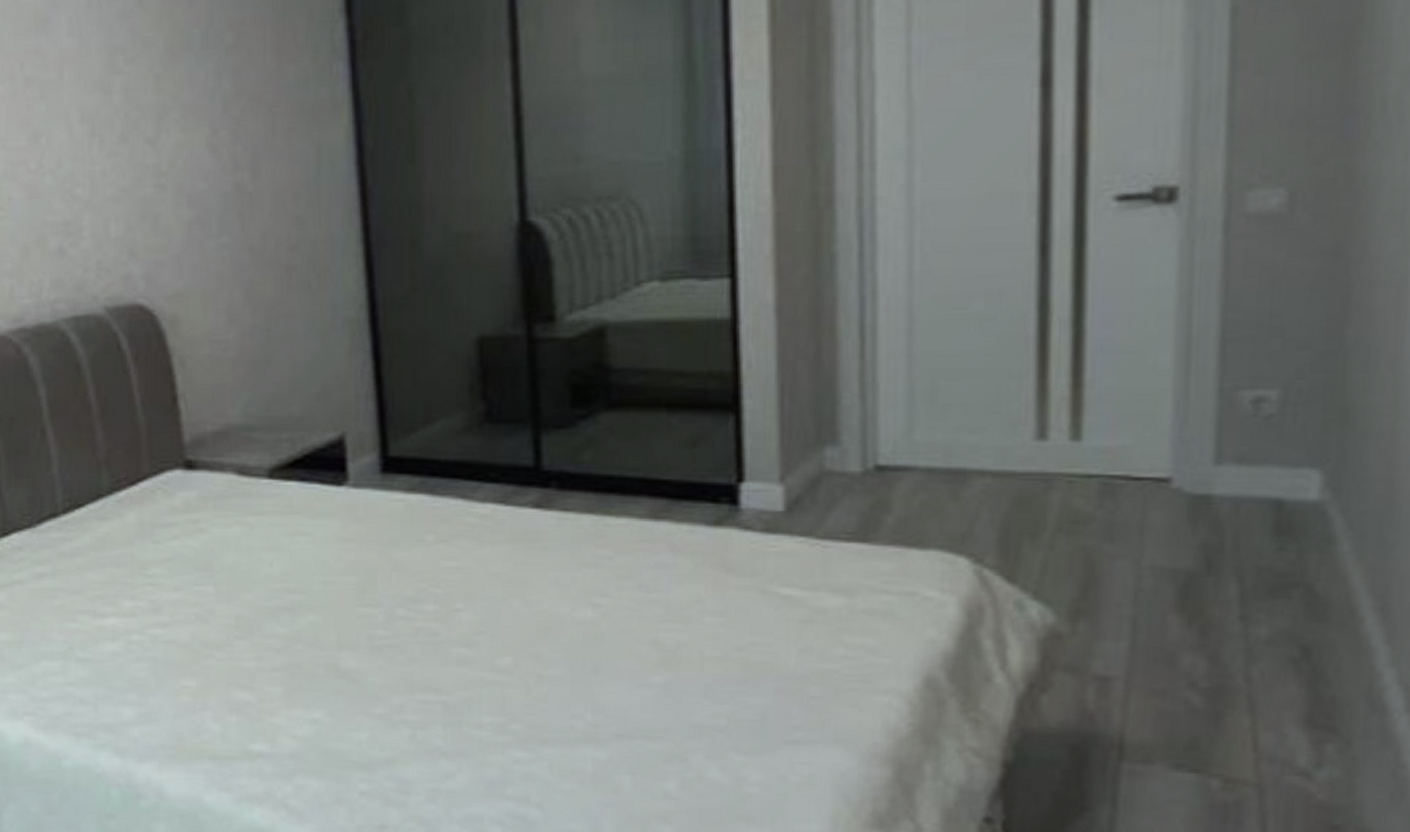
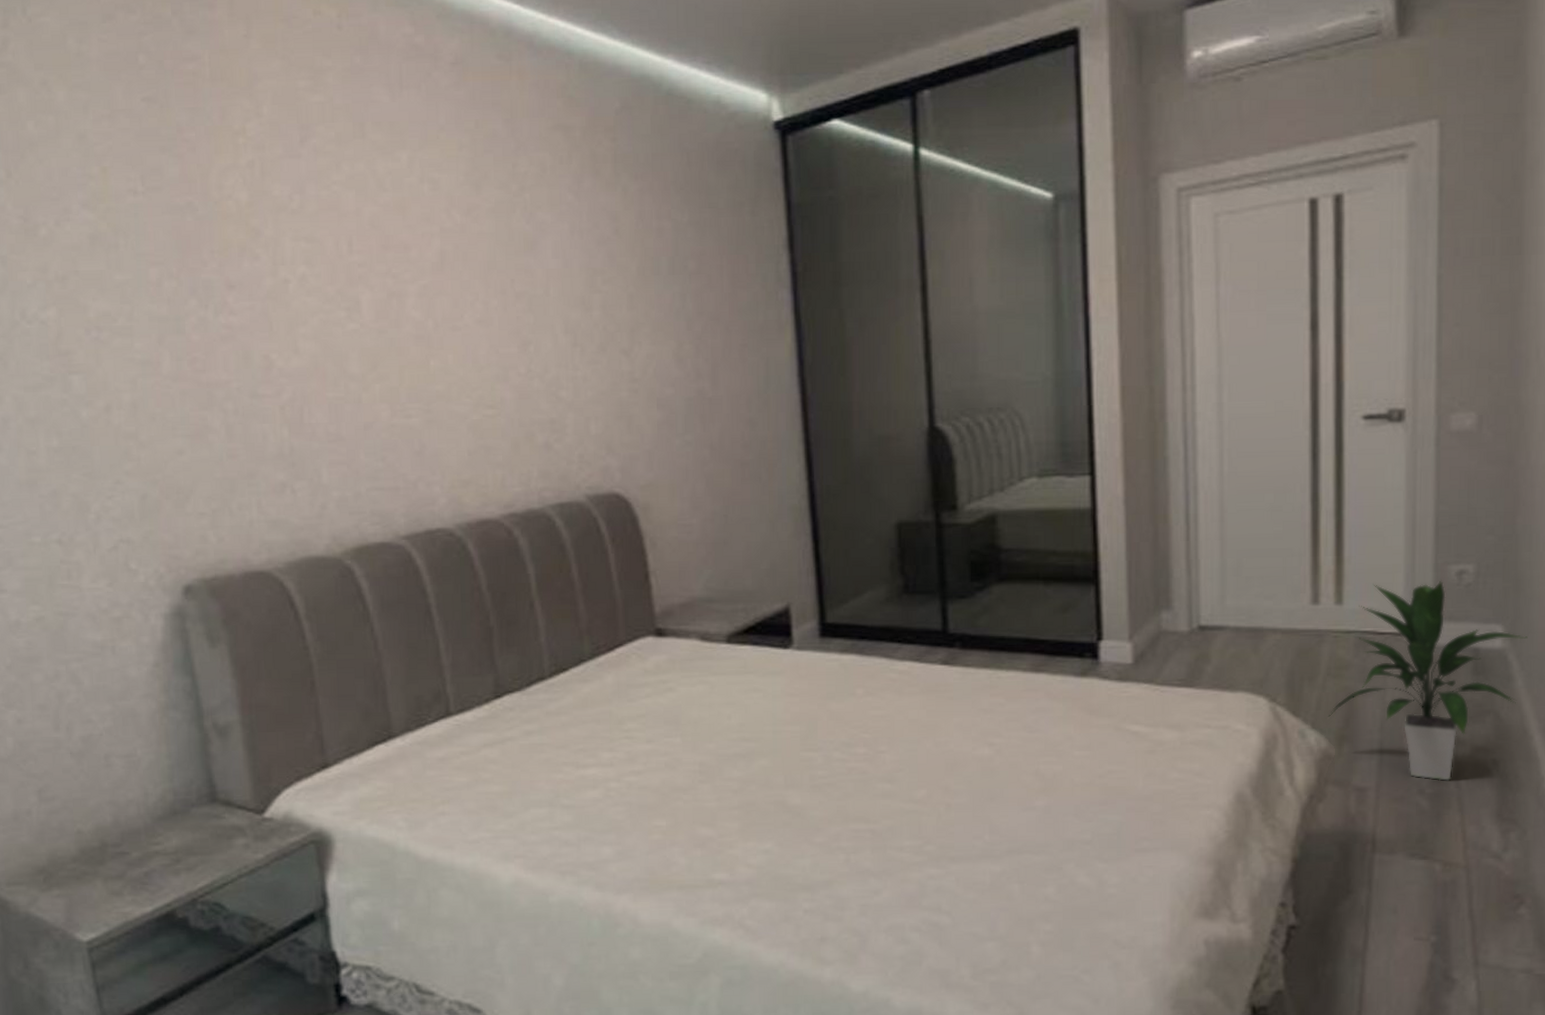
indoor plant: none [1056,409,1359,672] -> present [1327,579,1528,781]

